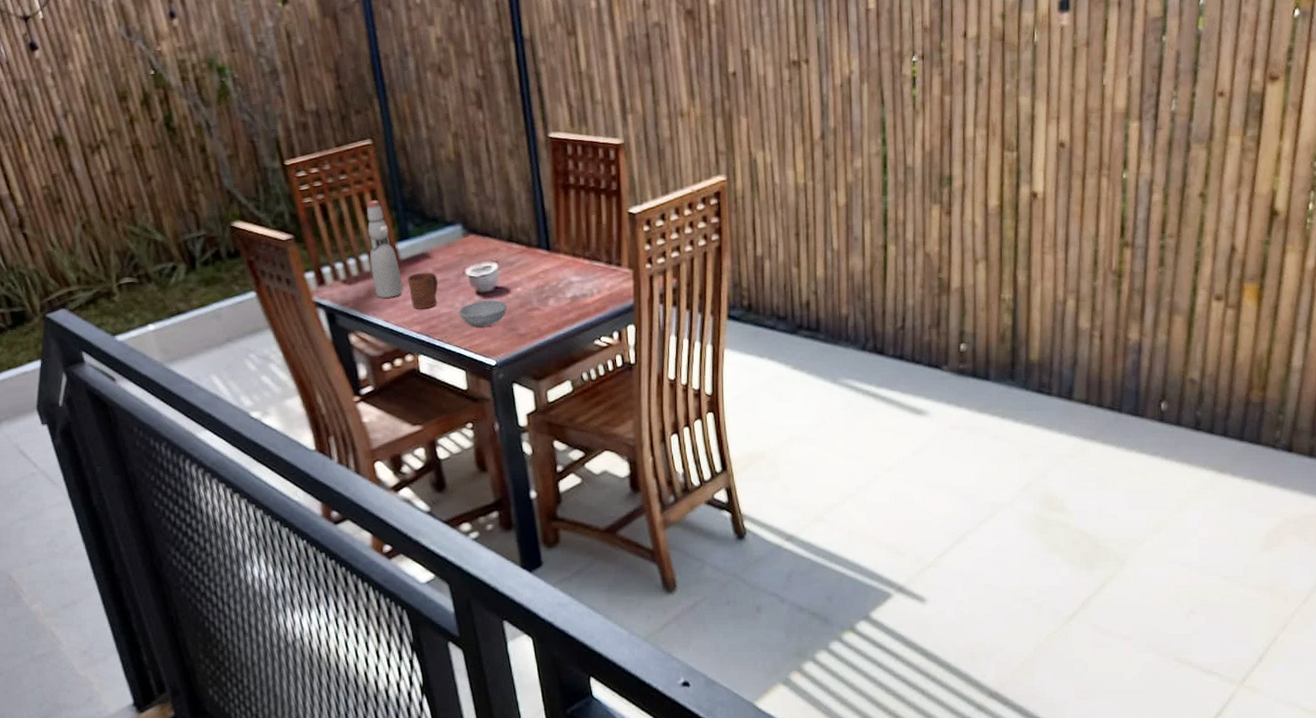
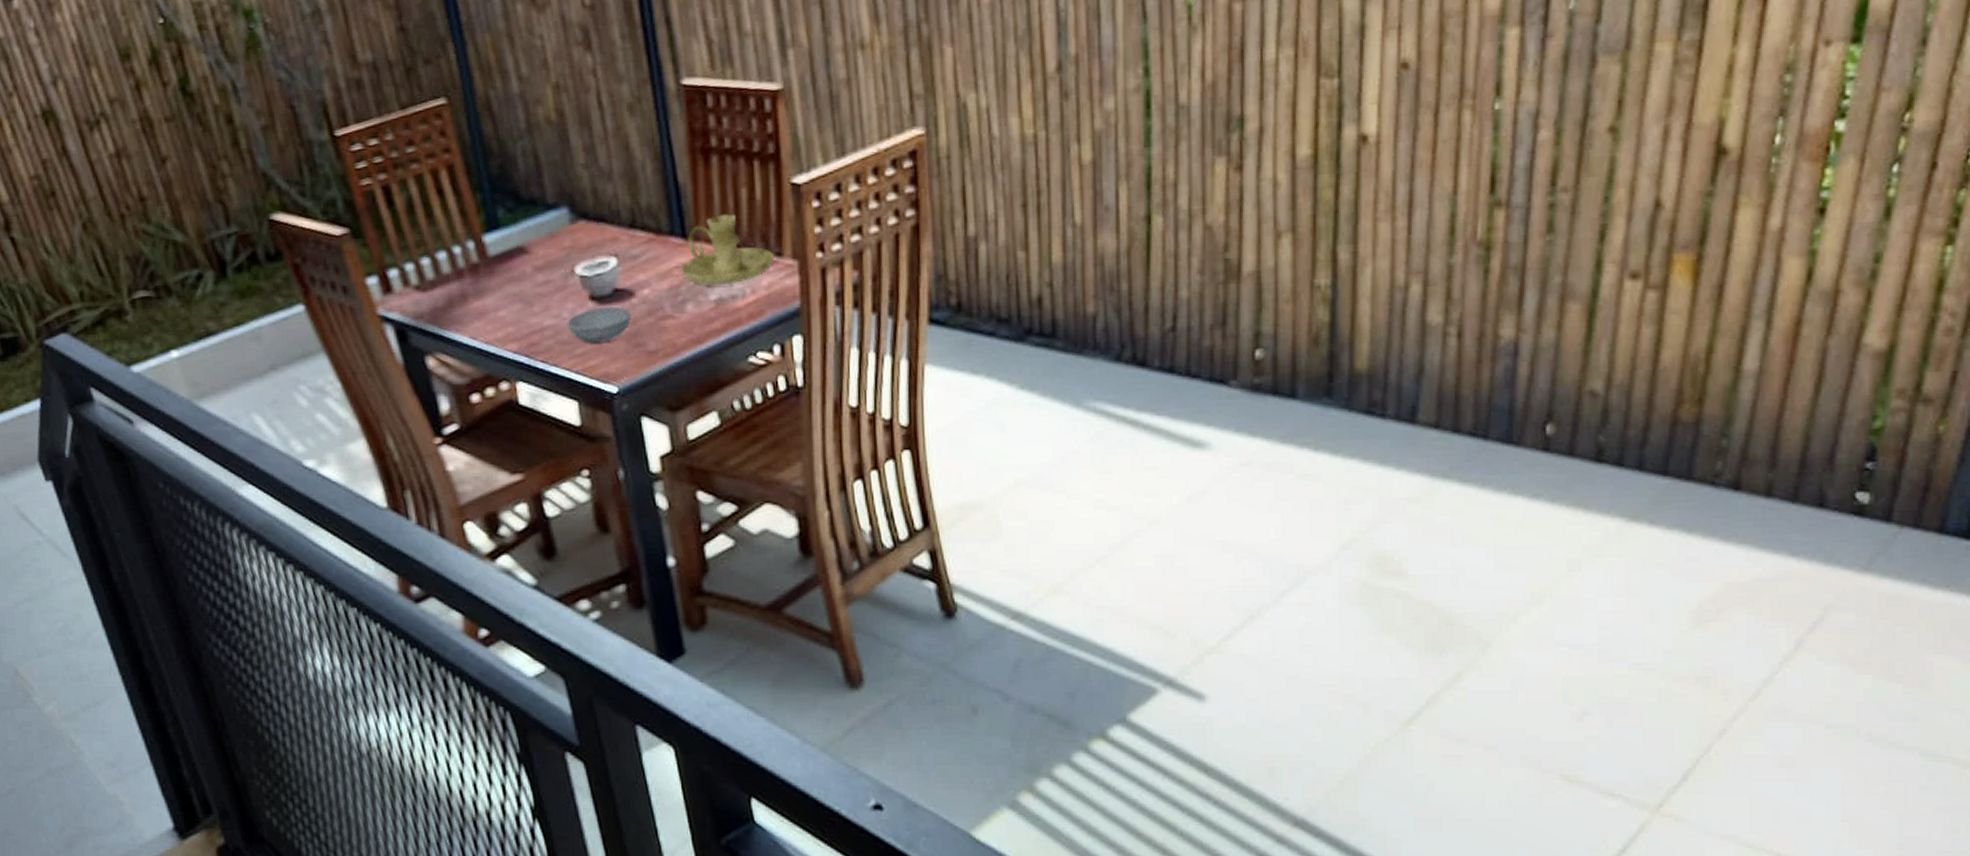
bottle: present [367,199,403,298] -> none [443,177,493,308]
cup: present [408,272,438,309] -> none [499,272,539,322]
candle holder: none [545,233,615,287] -> present [680,214,774,286]

